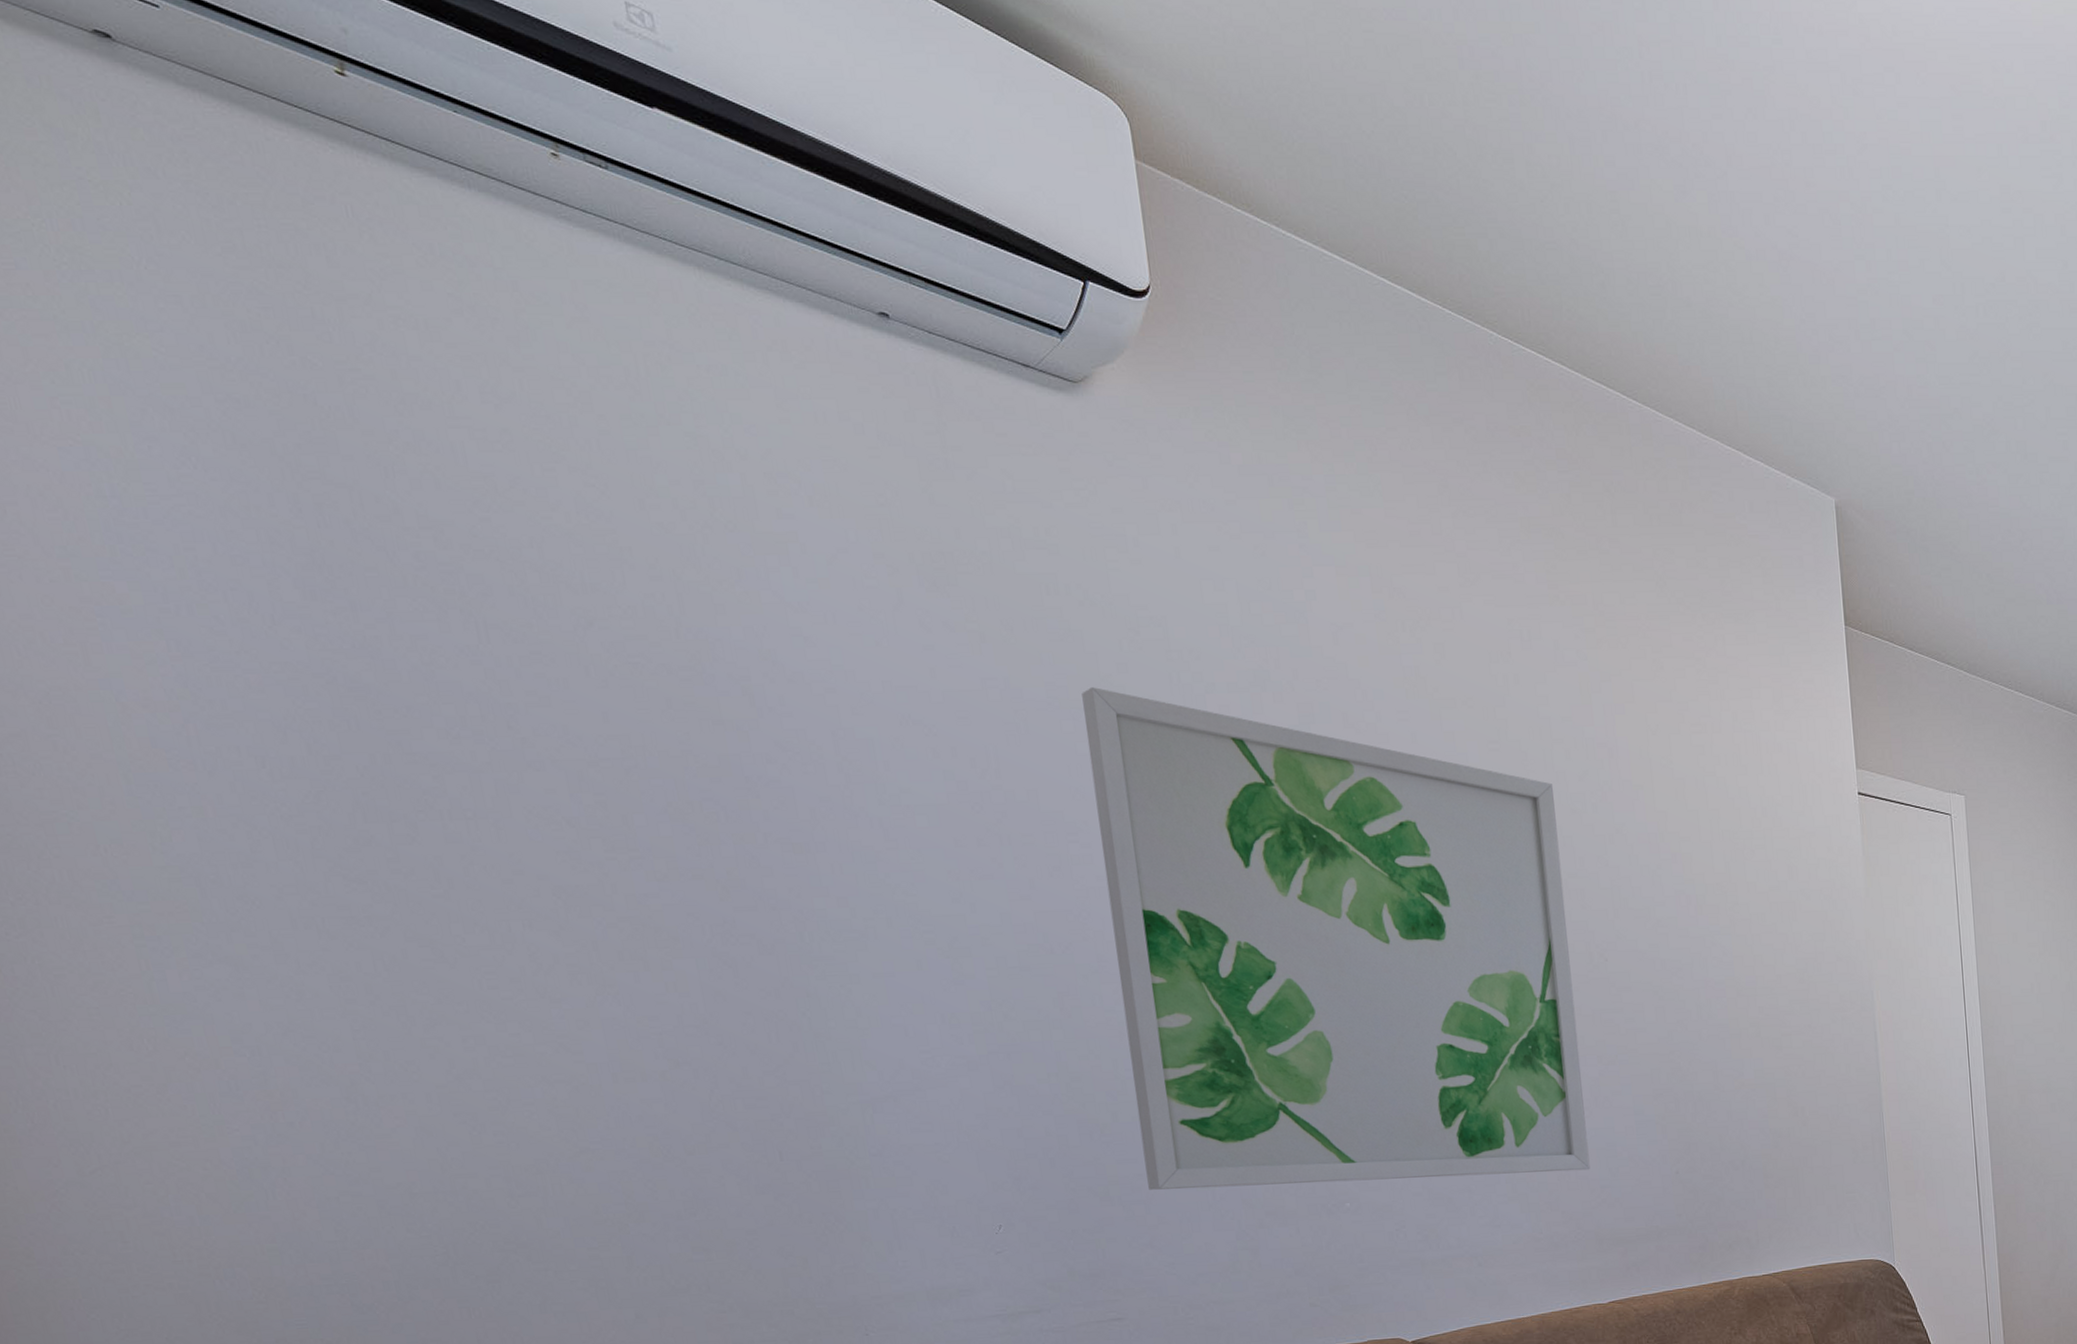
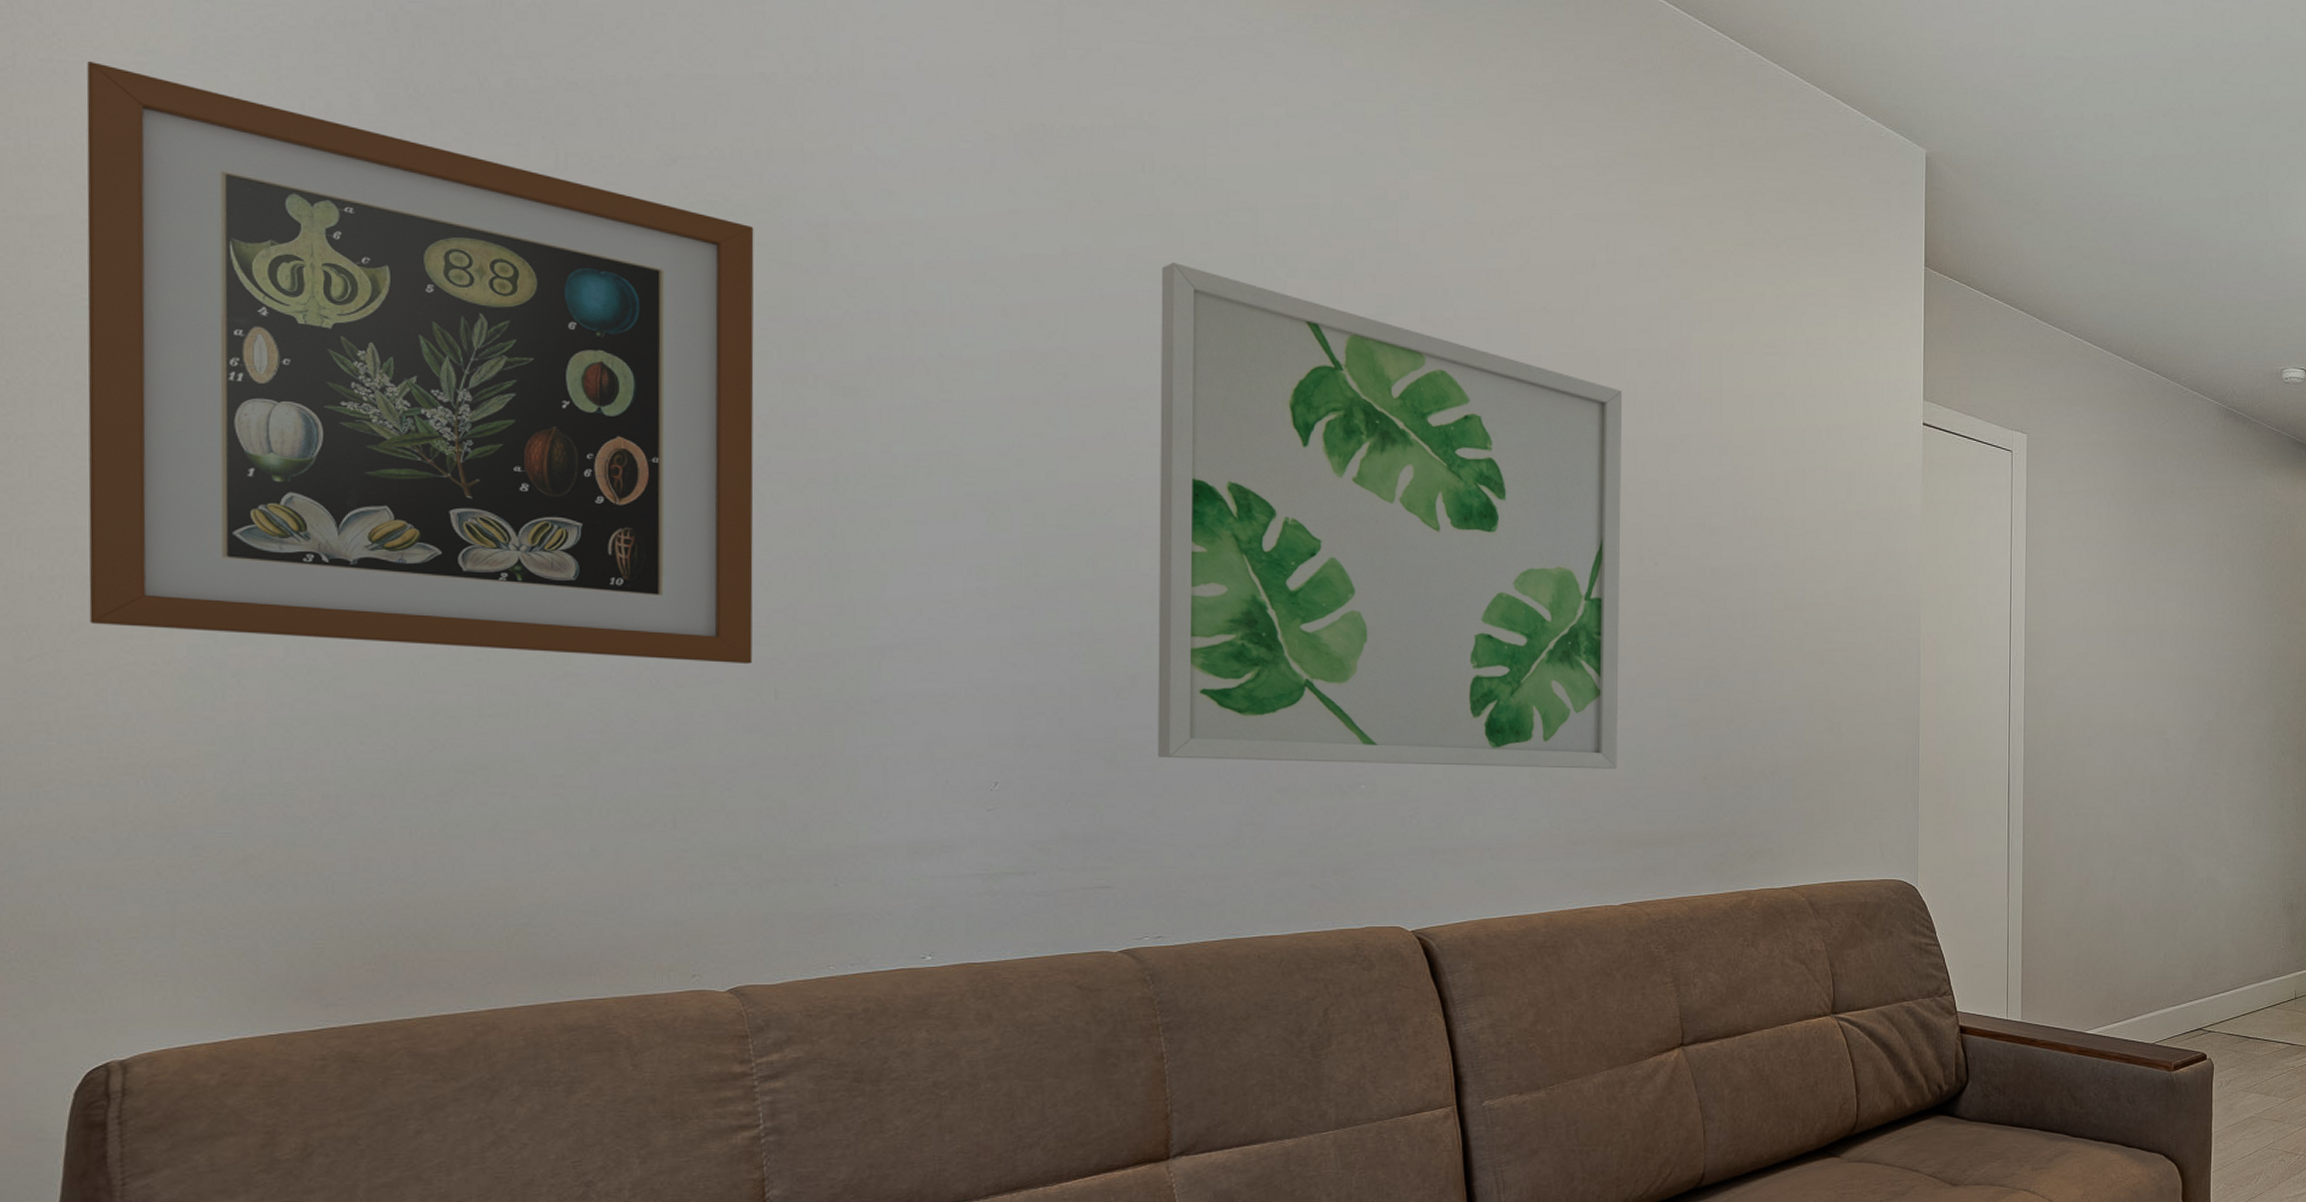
wall art: none [14,571,754,1135] -> present [86,61,754,664]

